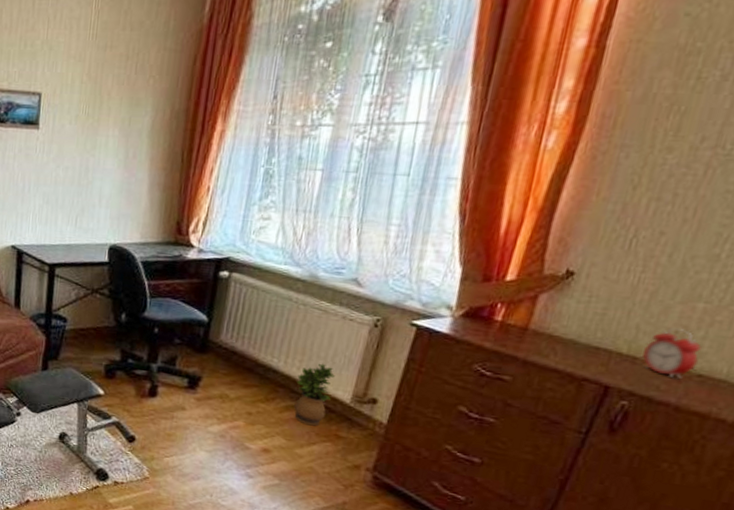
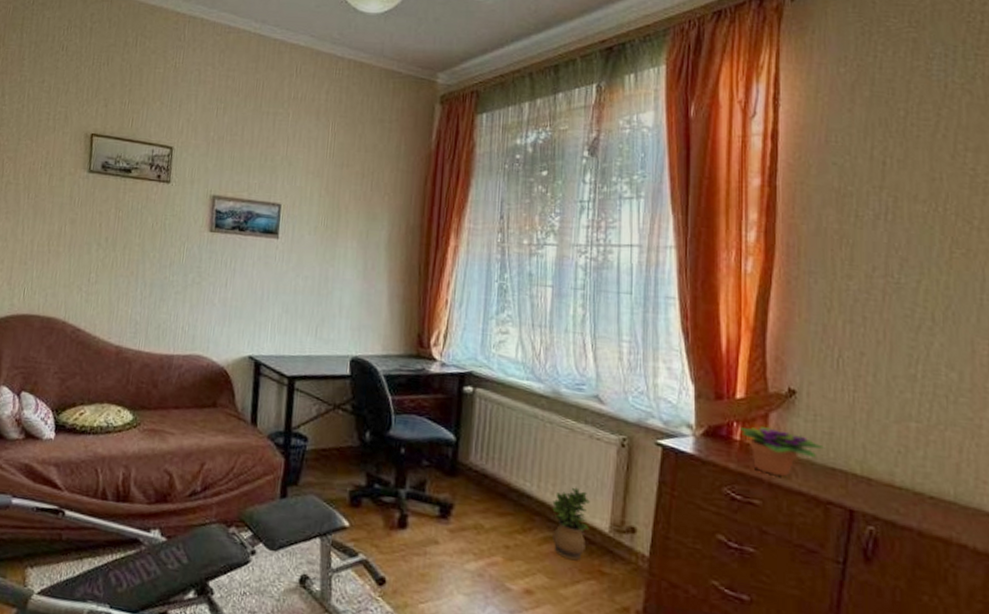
potted flower: none [502,306,594,355] -> present [739,425,825,476]
alarm clock: present [642,328,701,378] -> none [876,448,925,501]

